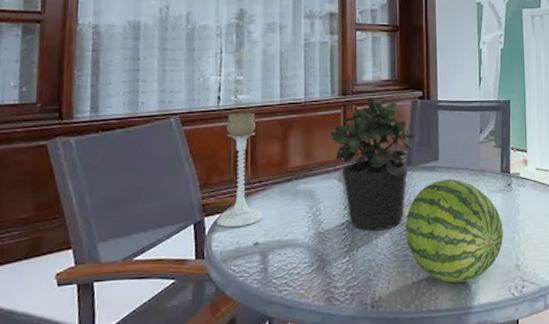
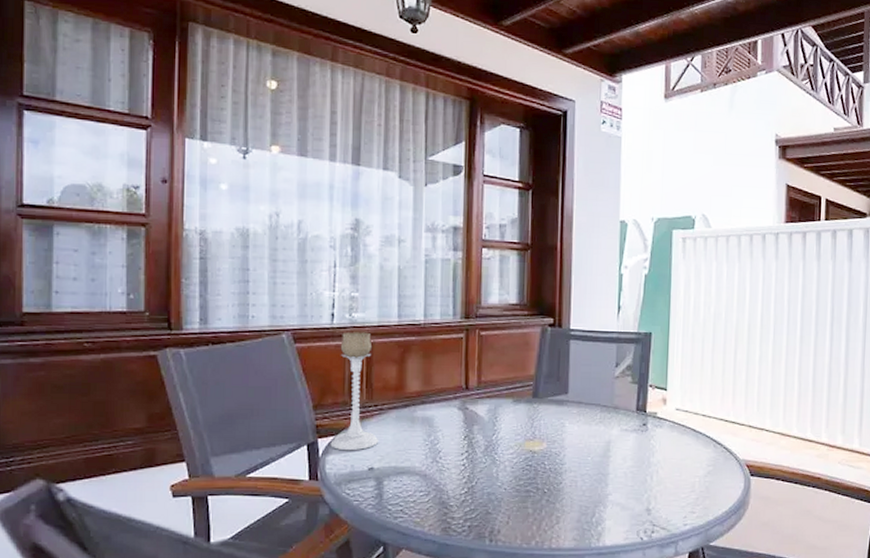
potted plant: present [330,97,416,231] -> none [451,322,544,463]
fruit: present [405,178,504,284] -> none [528,414,635,523]

